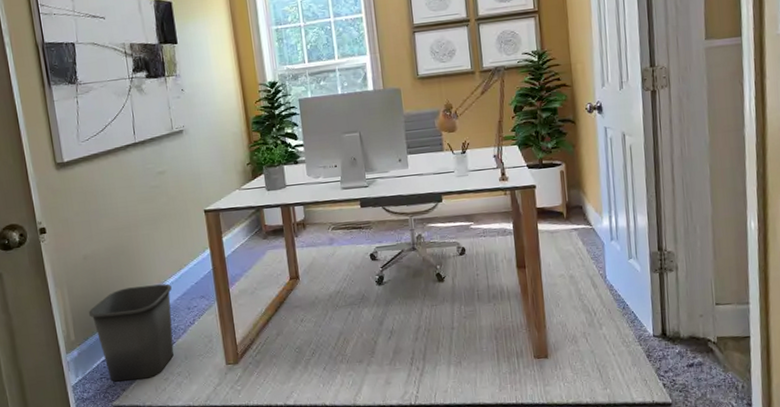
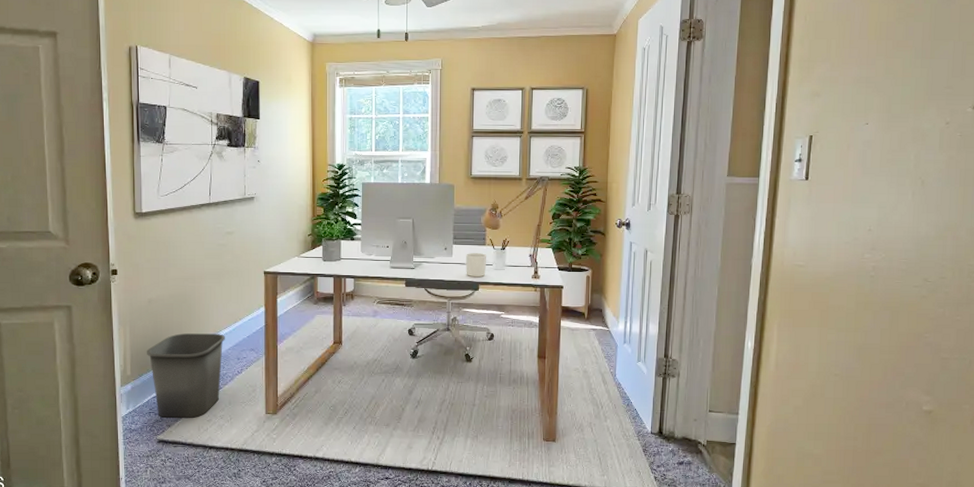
mug: none [423,160,448,188] -> present [466,253,487,278]

